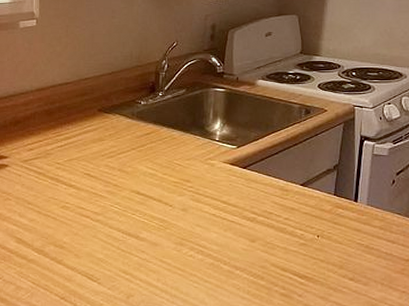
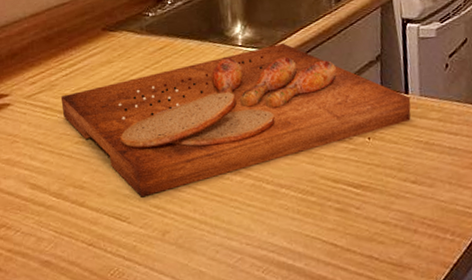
cutting board: none [53,143,359,263] -> present [60,42,411,198]

